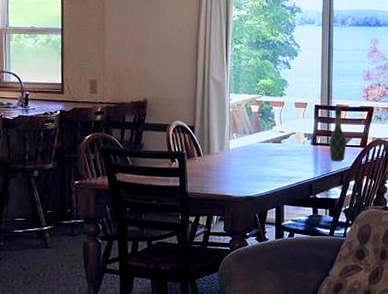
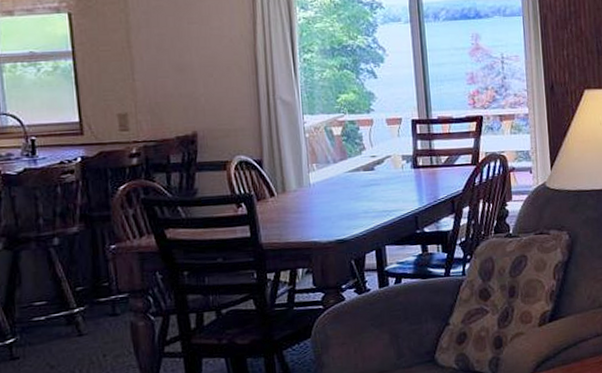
wine bottle: present [329,107,346,161] -> none [433,119,455,186]

